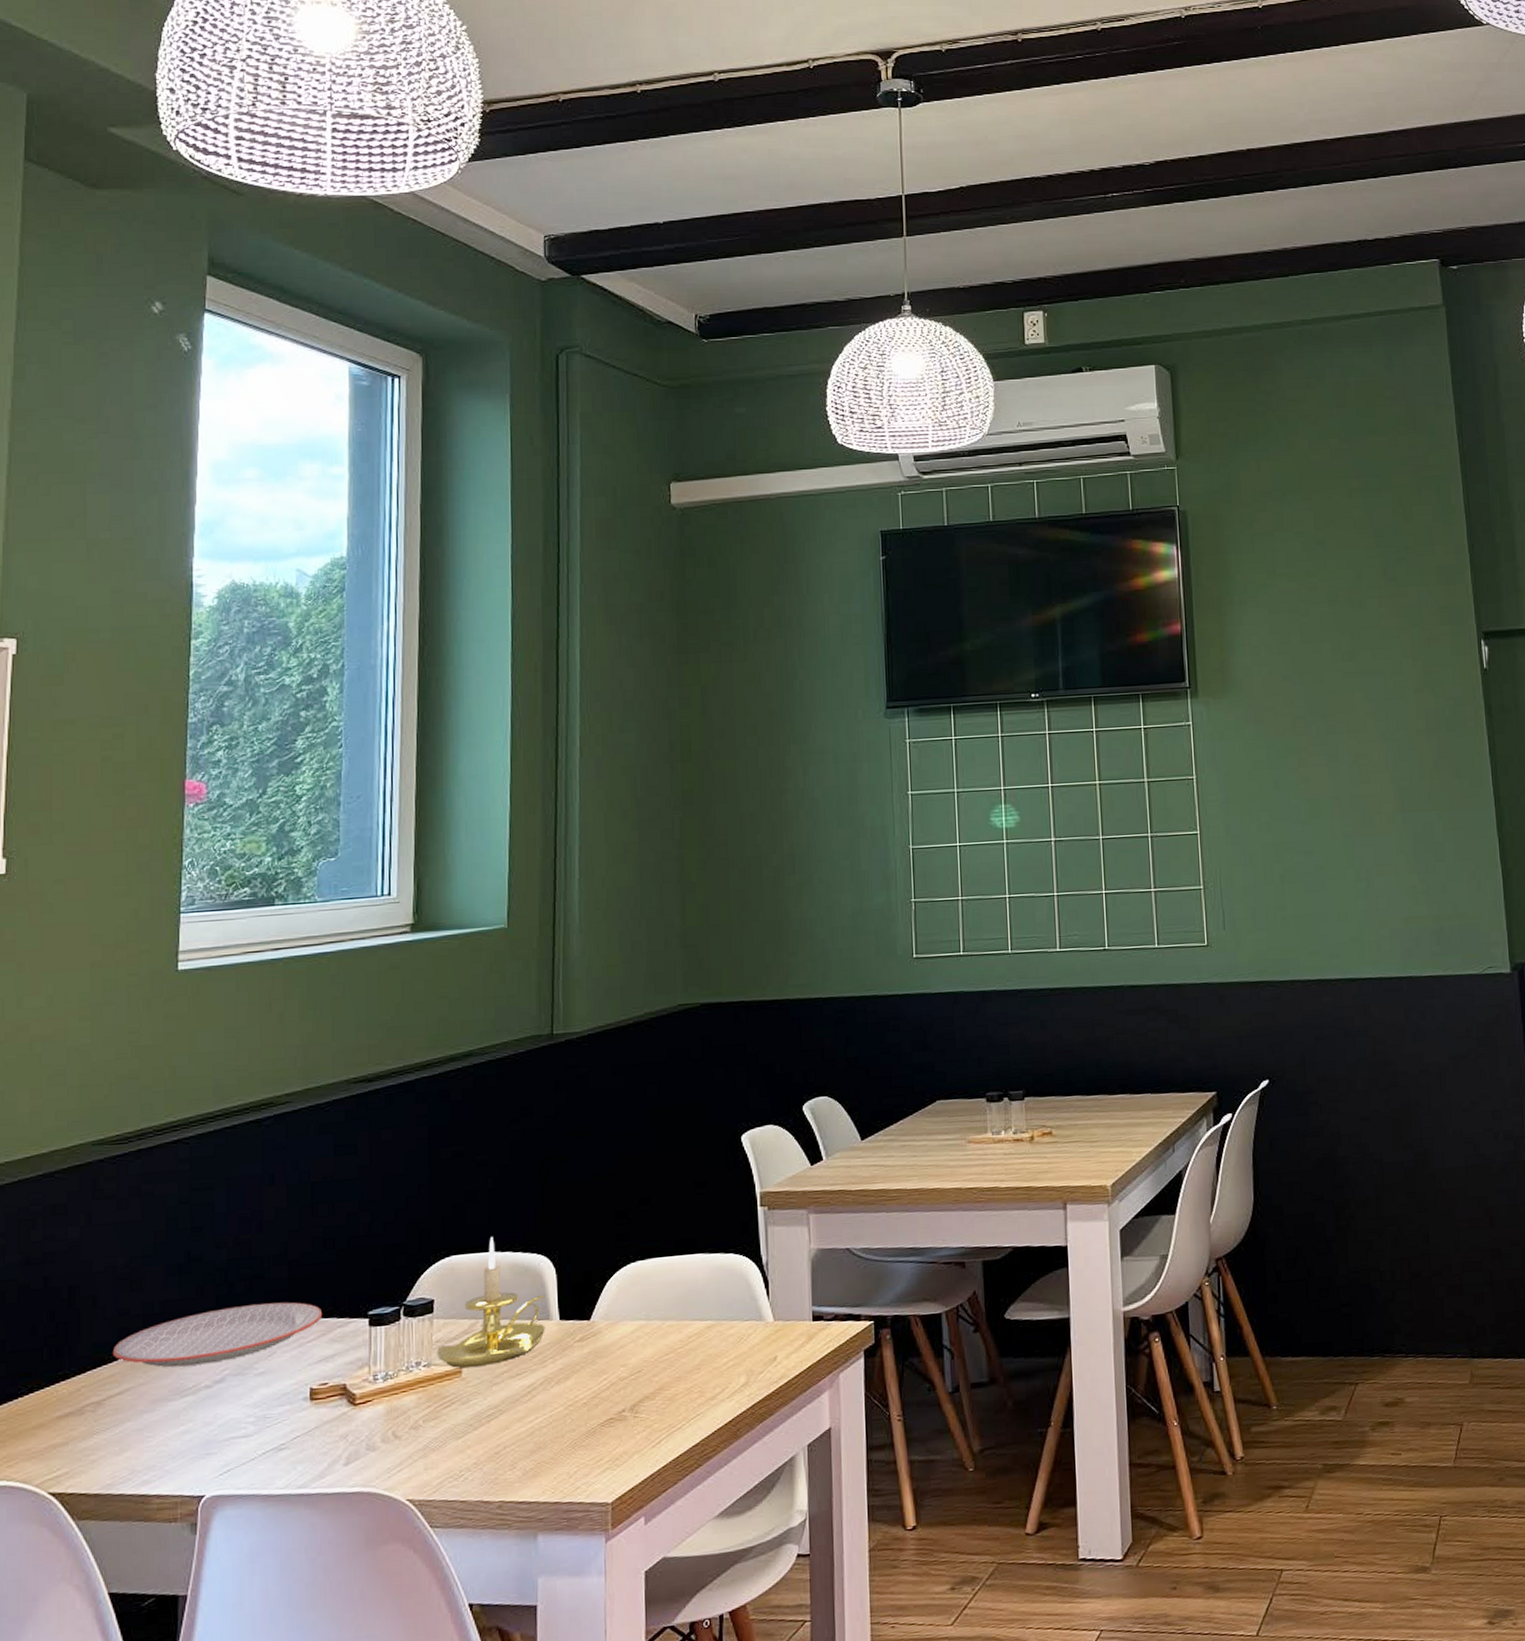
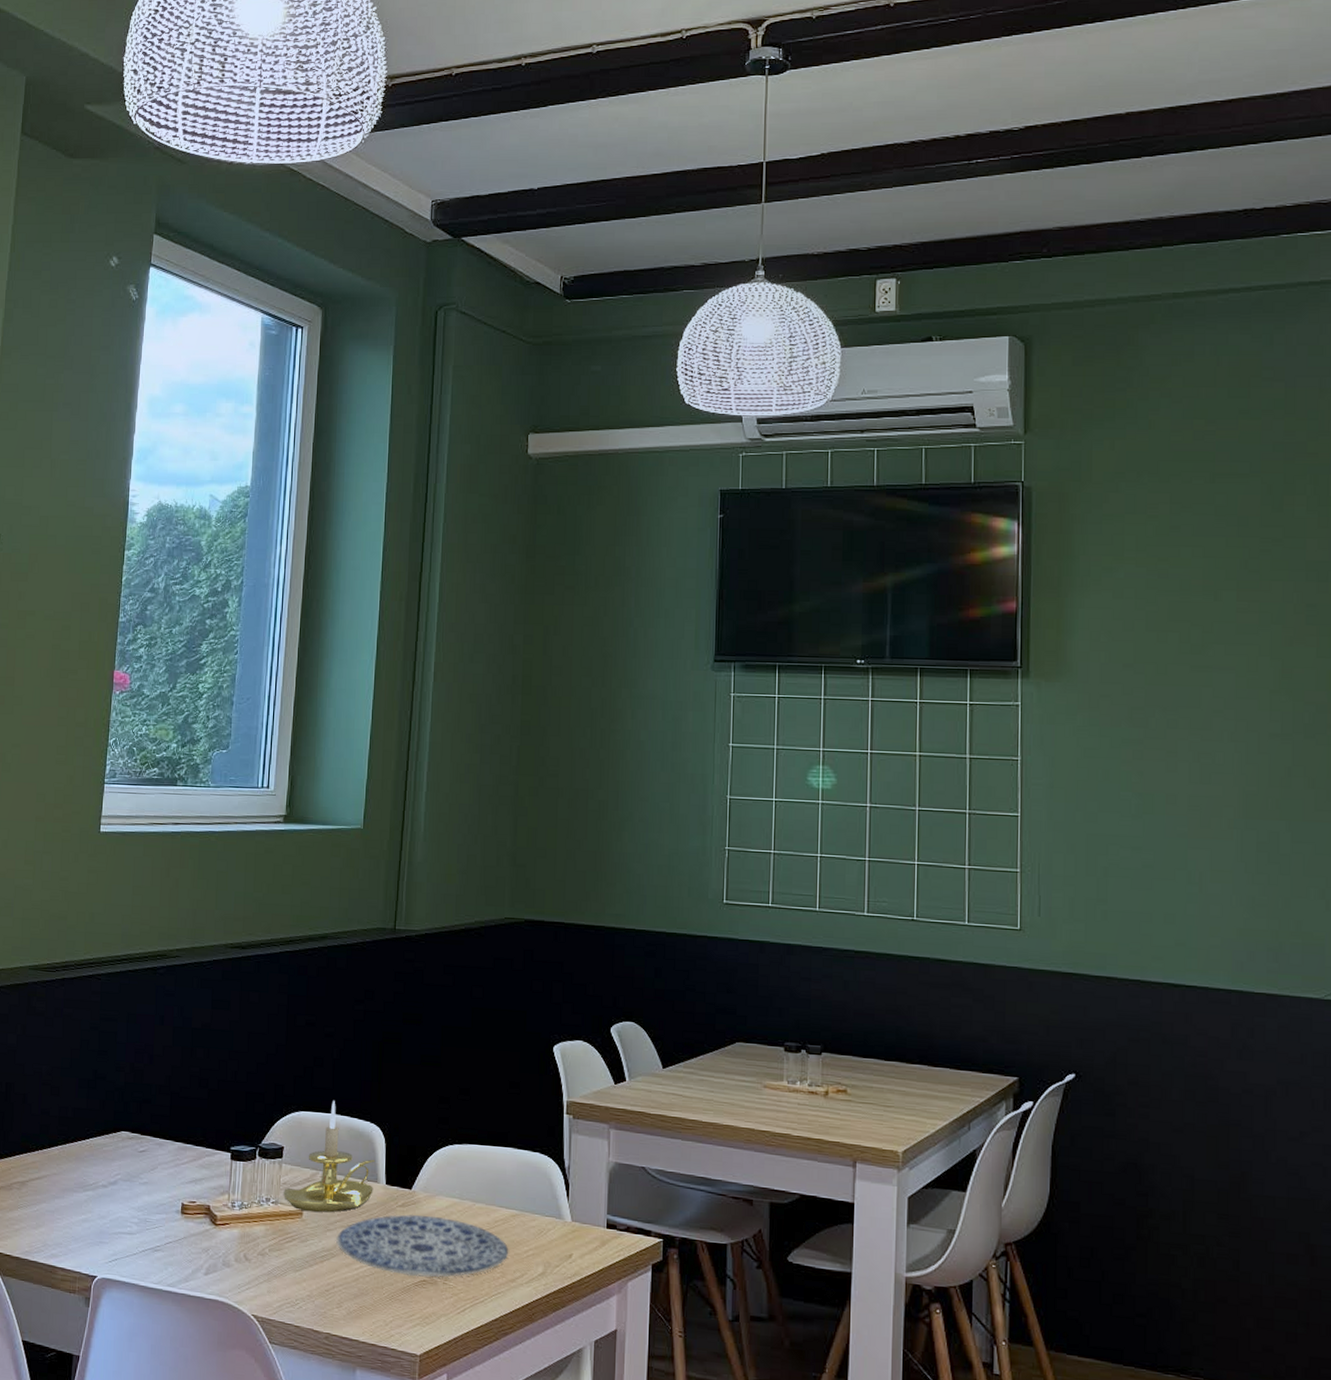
plate: present [113,1302,323,1368] -> none [36,1122,195,1168]
plate: none [504,1344,707,1417] -> present [336,1214,509,1278]

